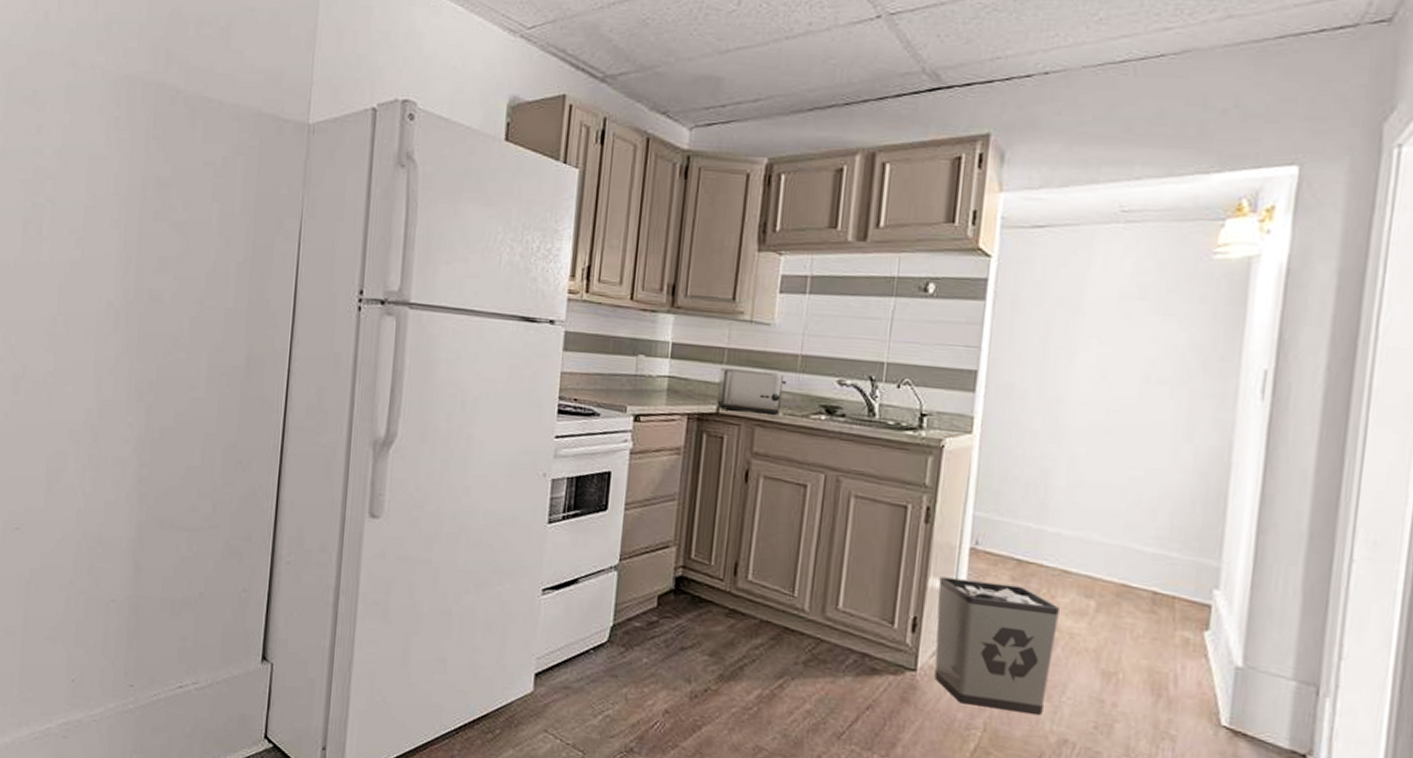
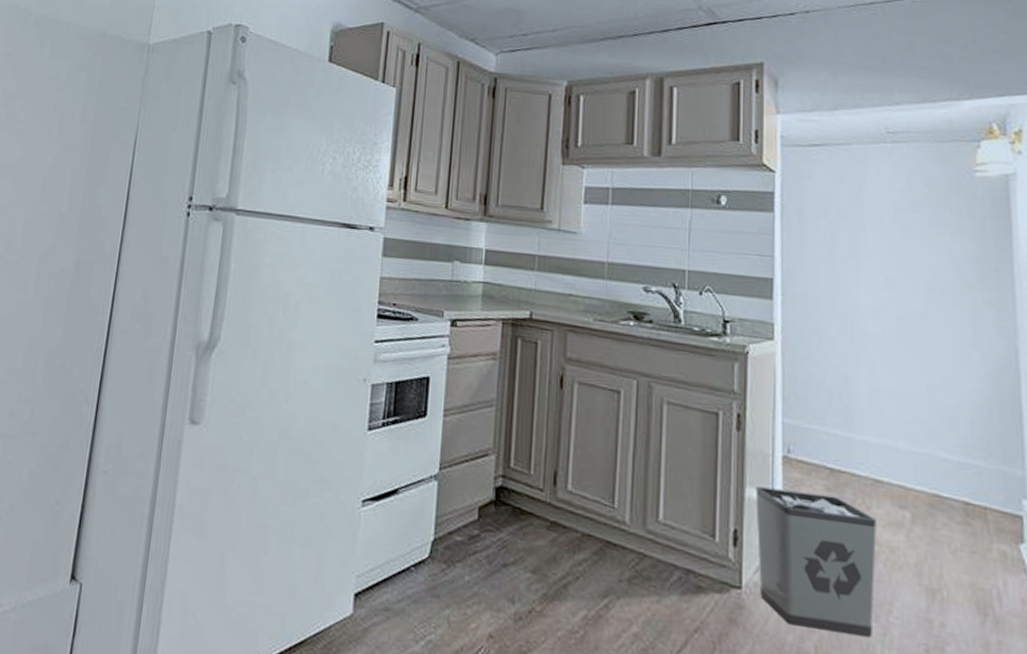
toaster: present [716,368,788,415] -> none [530,274,596,321]

